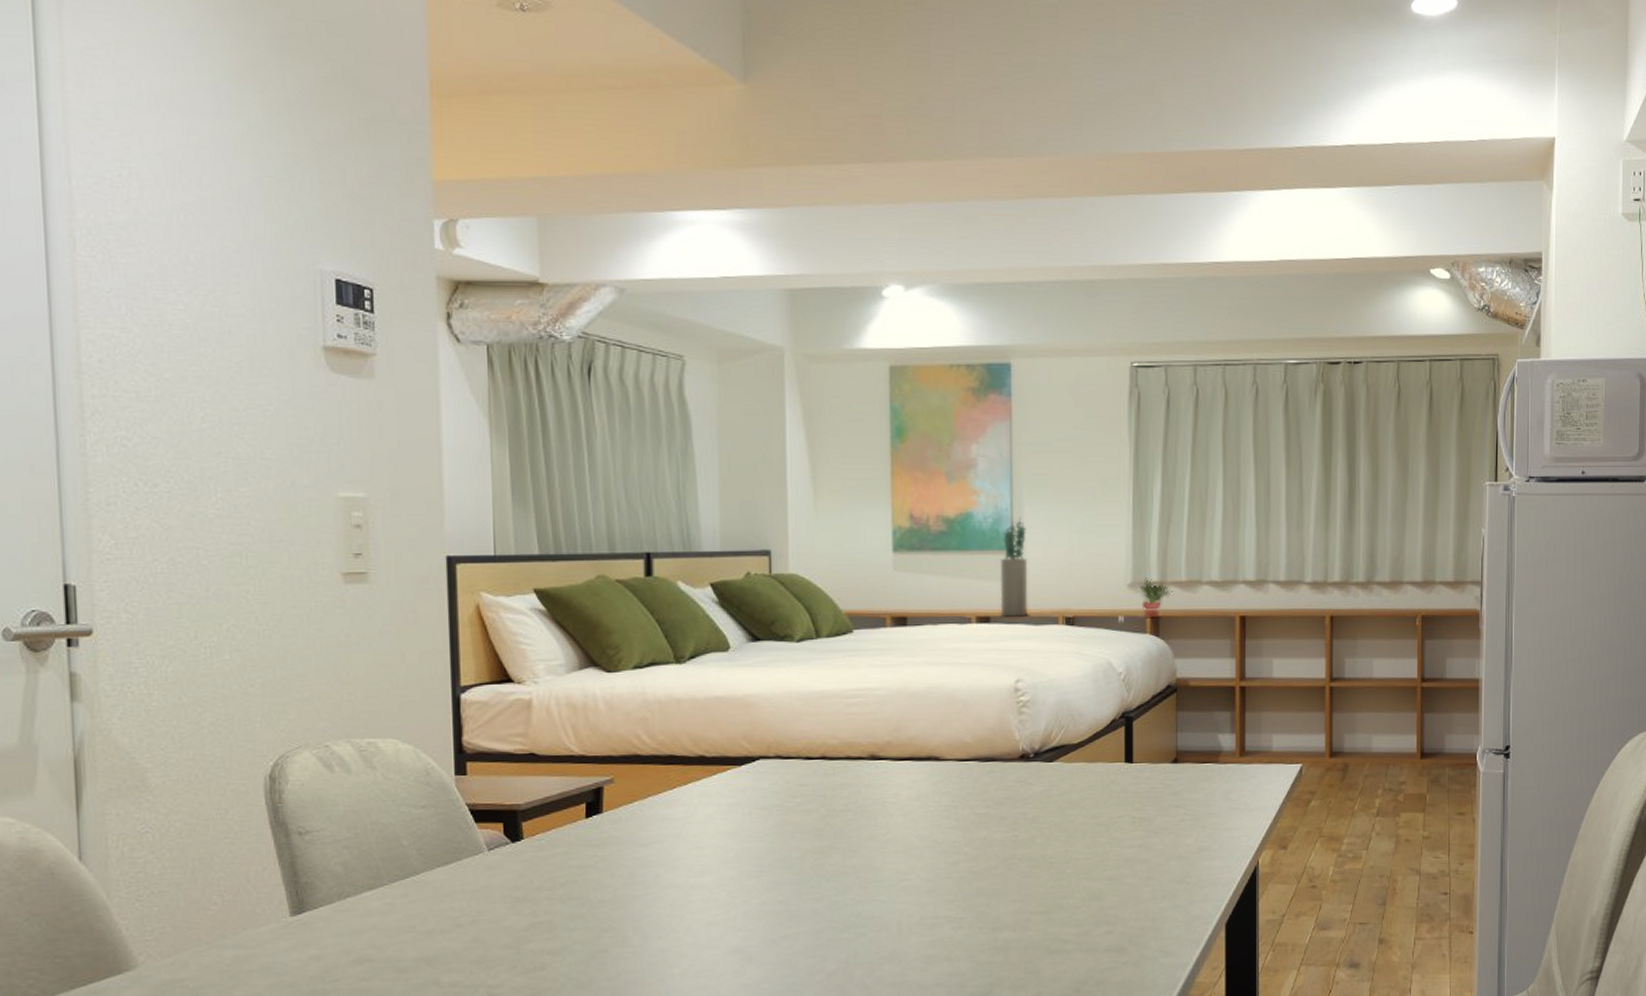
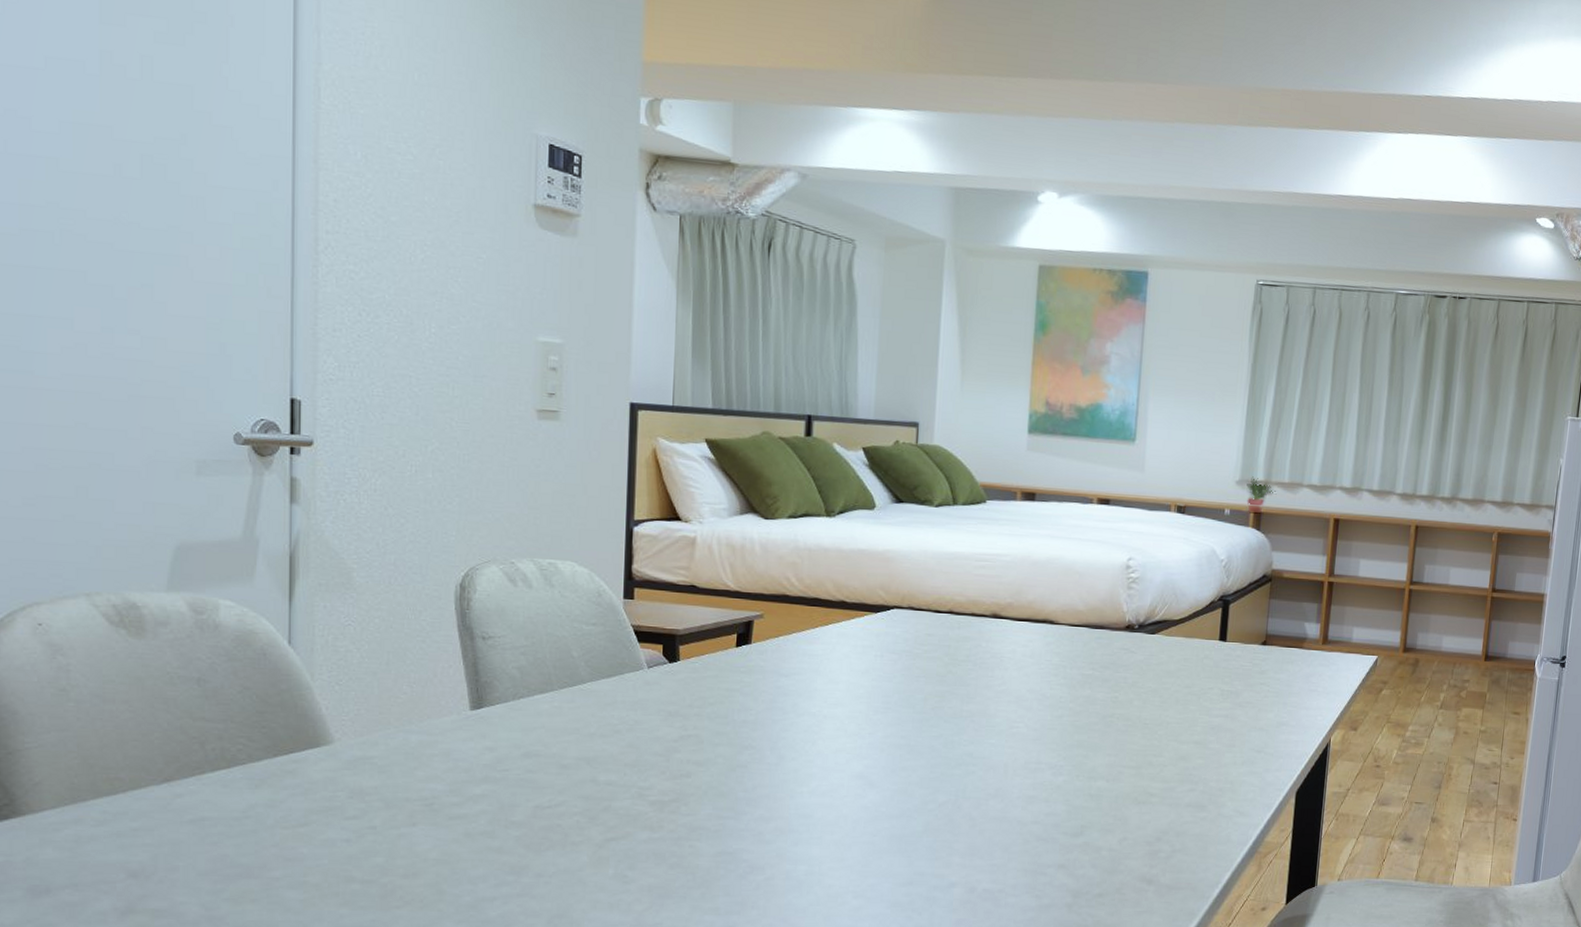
vase: present [1000,517,1027,618] -> none [1119,412,1149,503]

